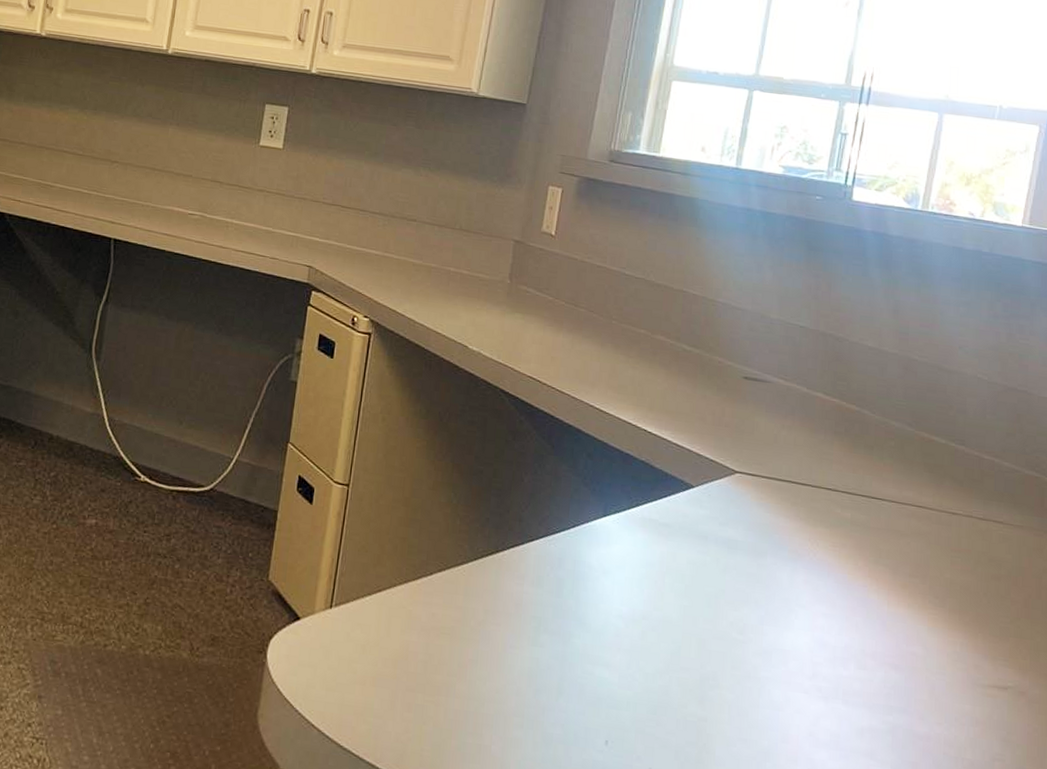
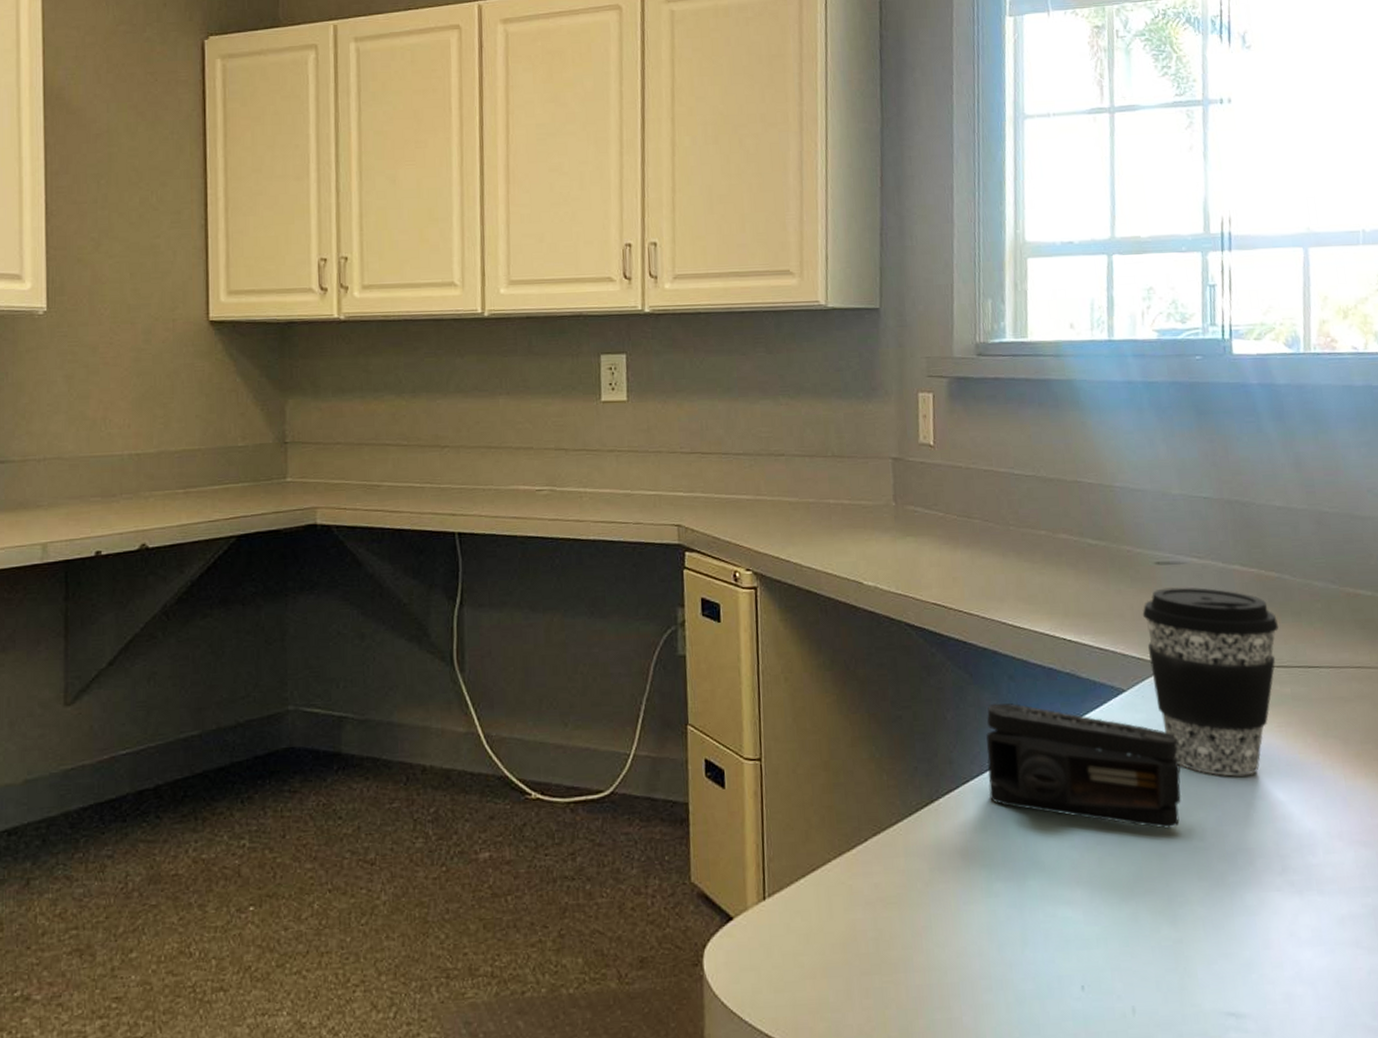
cigarette pack: none [550,475,734,618] -> present [986,703,1181,829]
coffee cup: none [721,401,850,585] -> present [1142,587,1279,777]

